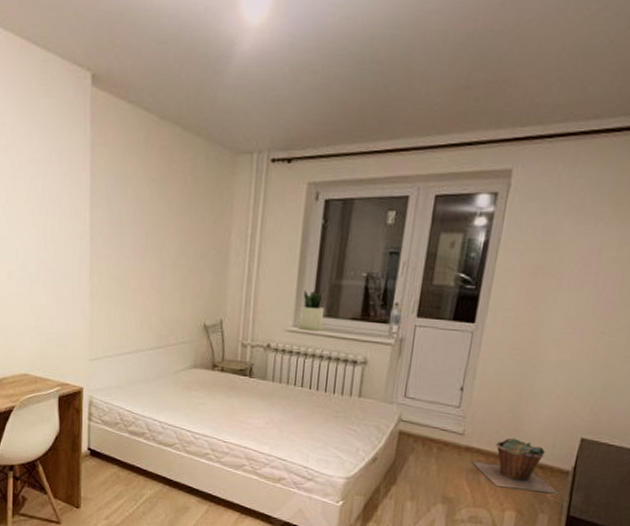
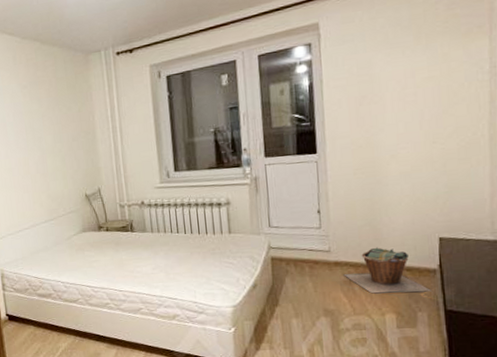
planter: present [297,290,325,332] -> none [163,149,187,186]

